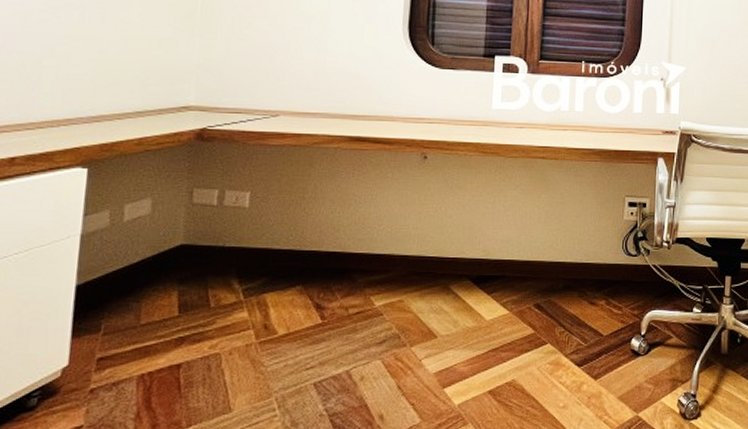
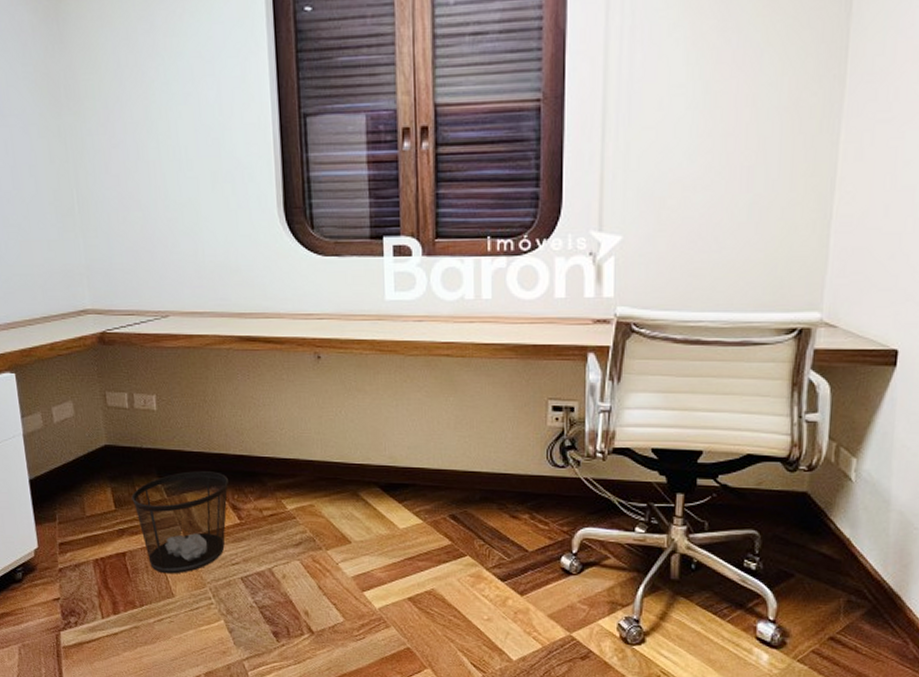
waste bin: none [201,269,316,386] -> present [131,471,228,574]

